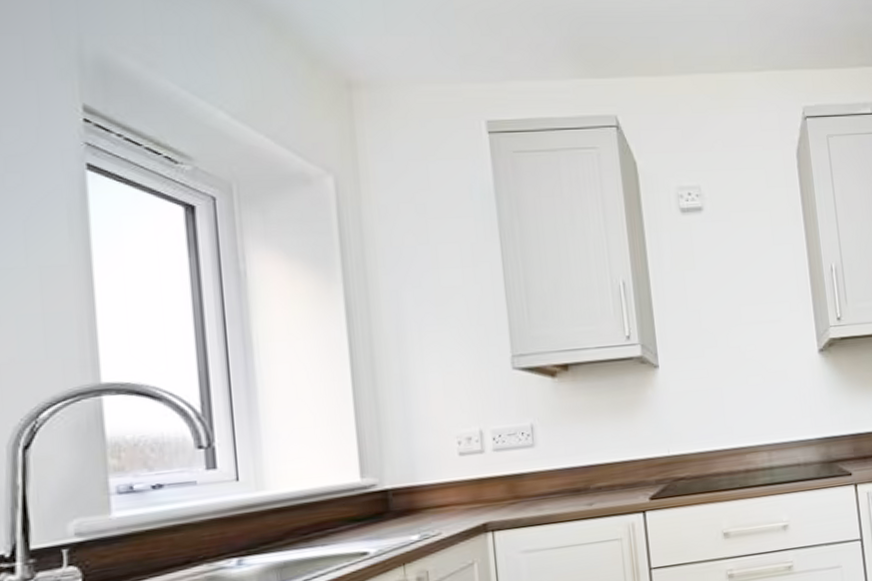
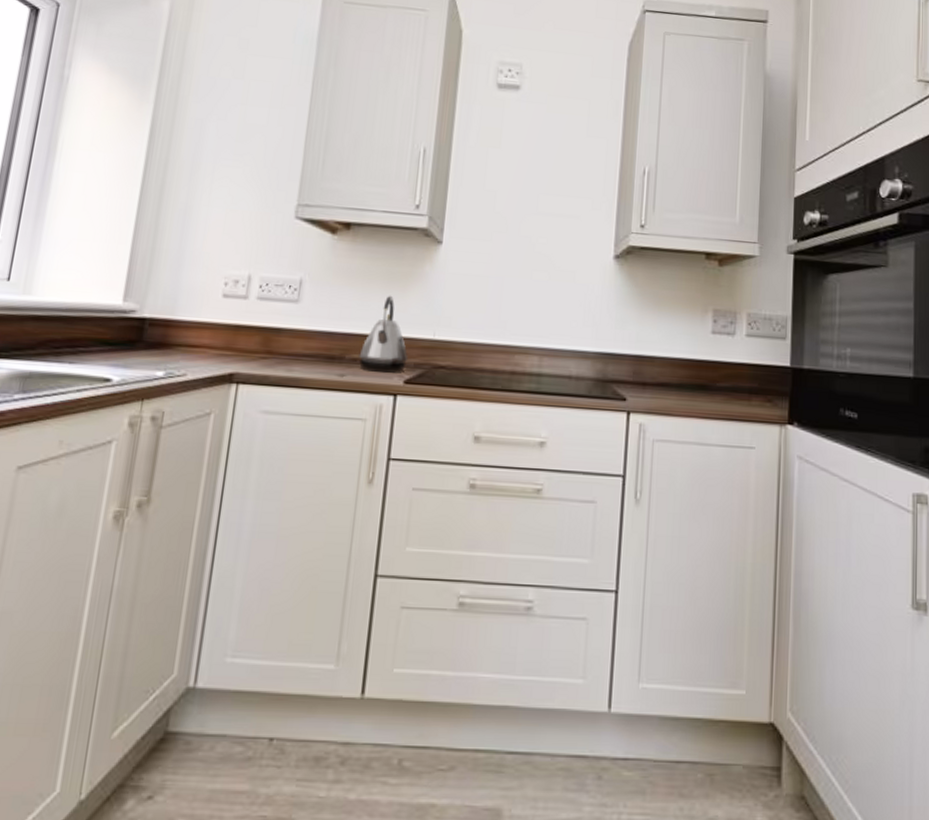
kettle: none [602,423,649,496] -> present [359,295,409,373]

